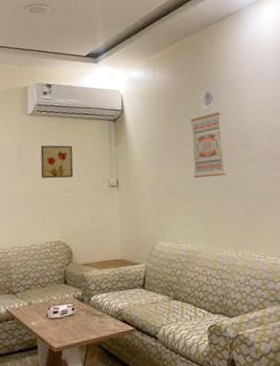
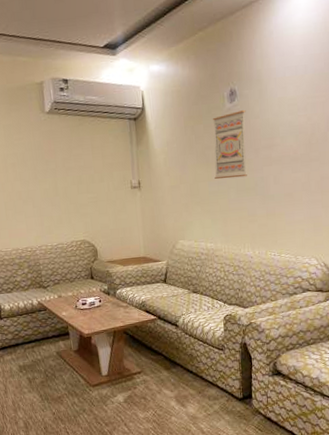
wall art: present [40,145,74,179] -> none [60,145,95,180]

